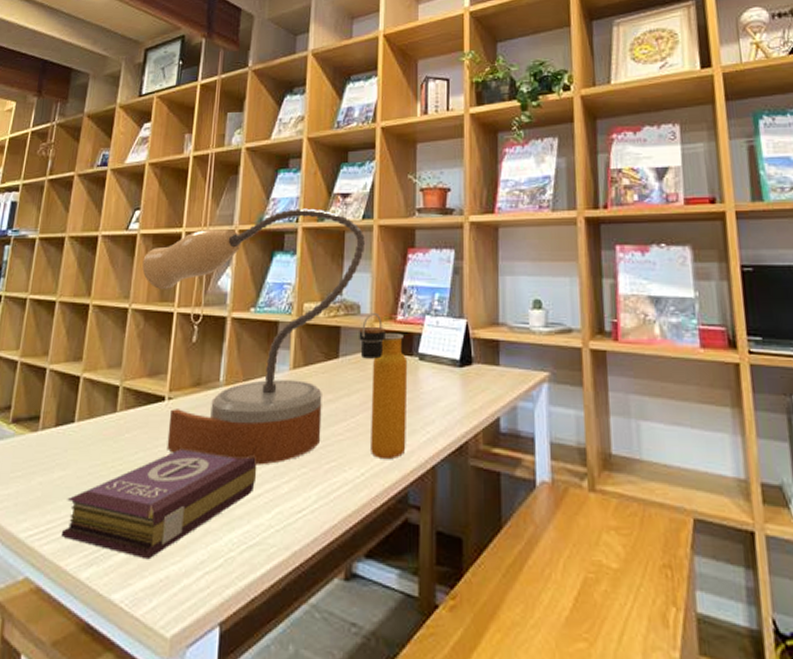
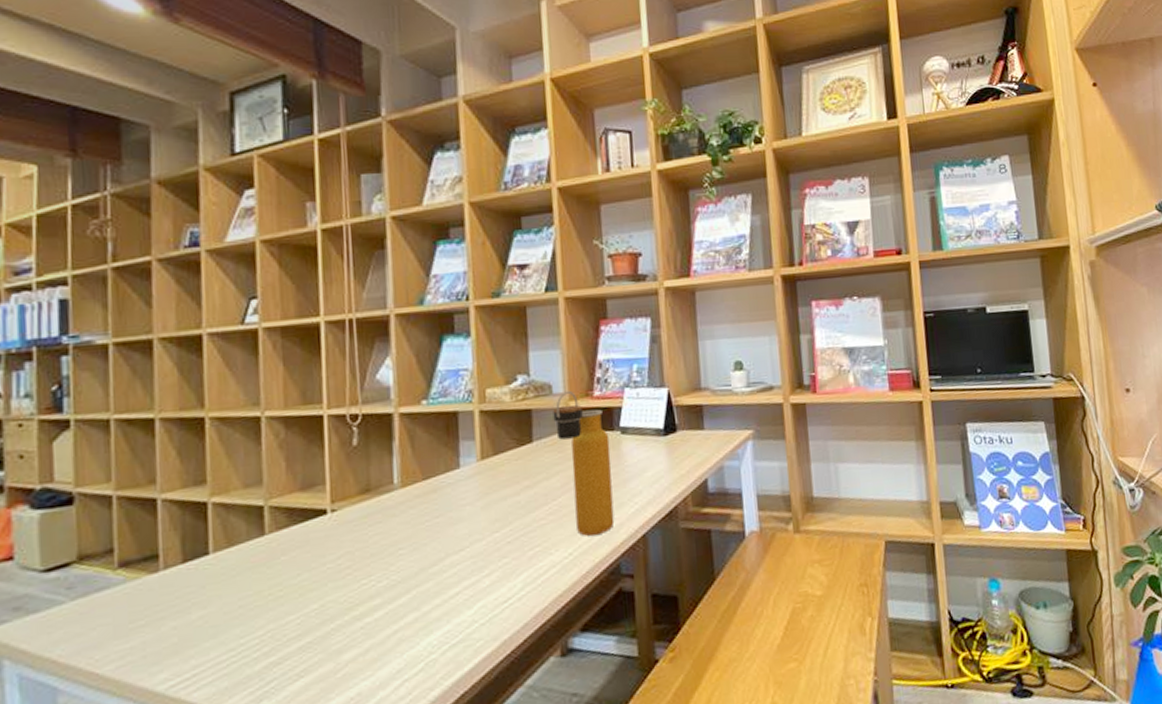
book: present [62,449,256,560] -> none [215,556,451,682]
table lamp: present [142,208,366,465] -> none [271,283,552,568]

